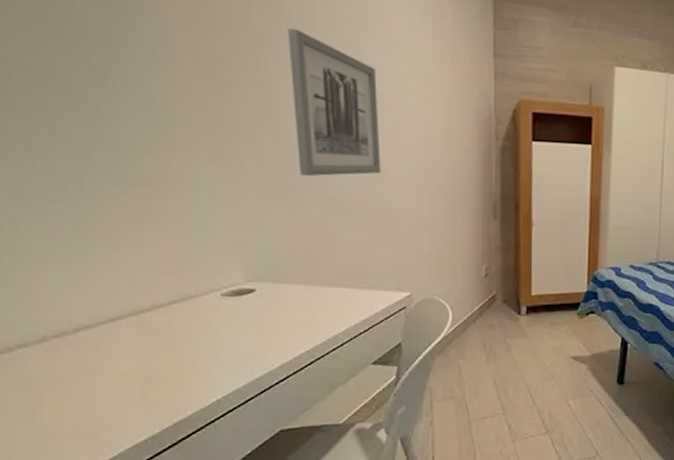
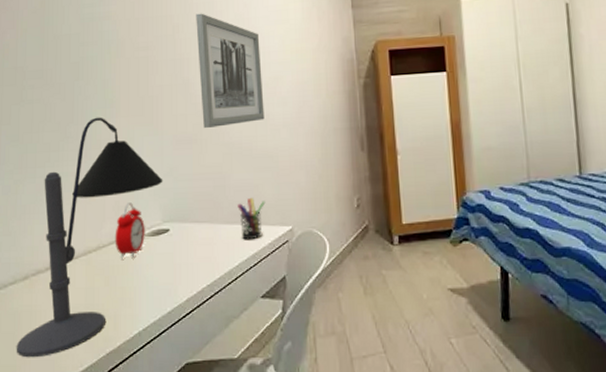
desk lamp: none [37,145,245,431] -> present [16,117,163,358]
alarm clock: none [177,256,222,321] -> present [115,203,145,259]
pen holder: none [345,259,380,305] -> present [237,197,266,240]

